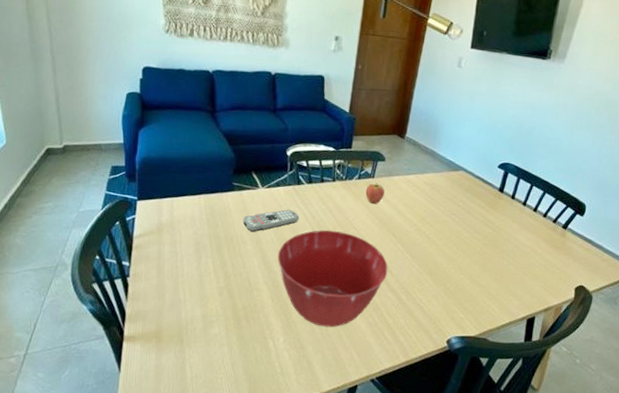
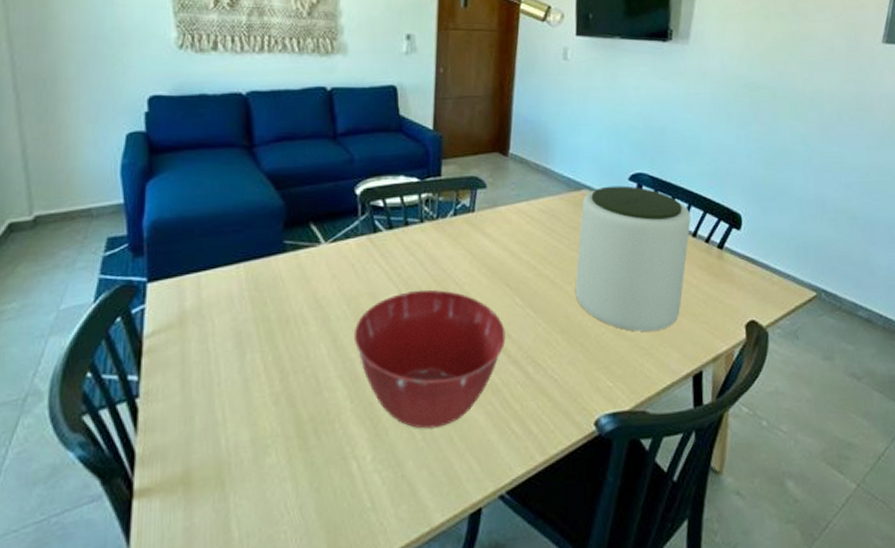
remote control: present [242,209,299,232] -> none [301,269,378,306]
fruit: present [365,182,385,205] -> none [465,217,490,247]
plant pot: none [444,170,544,283] -> present [575,185,691,332]

